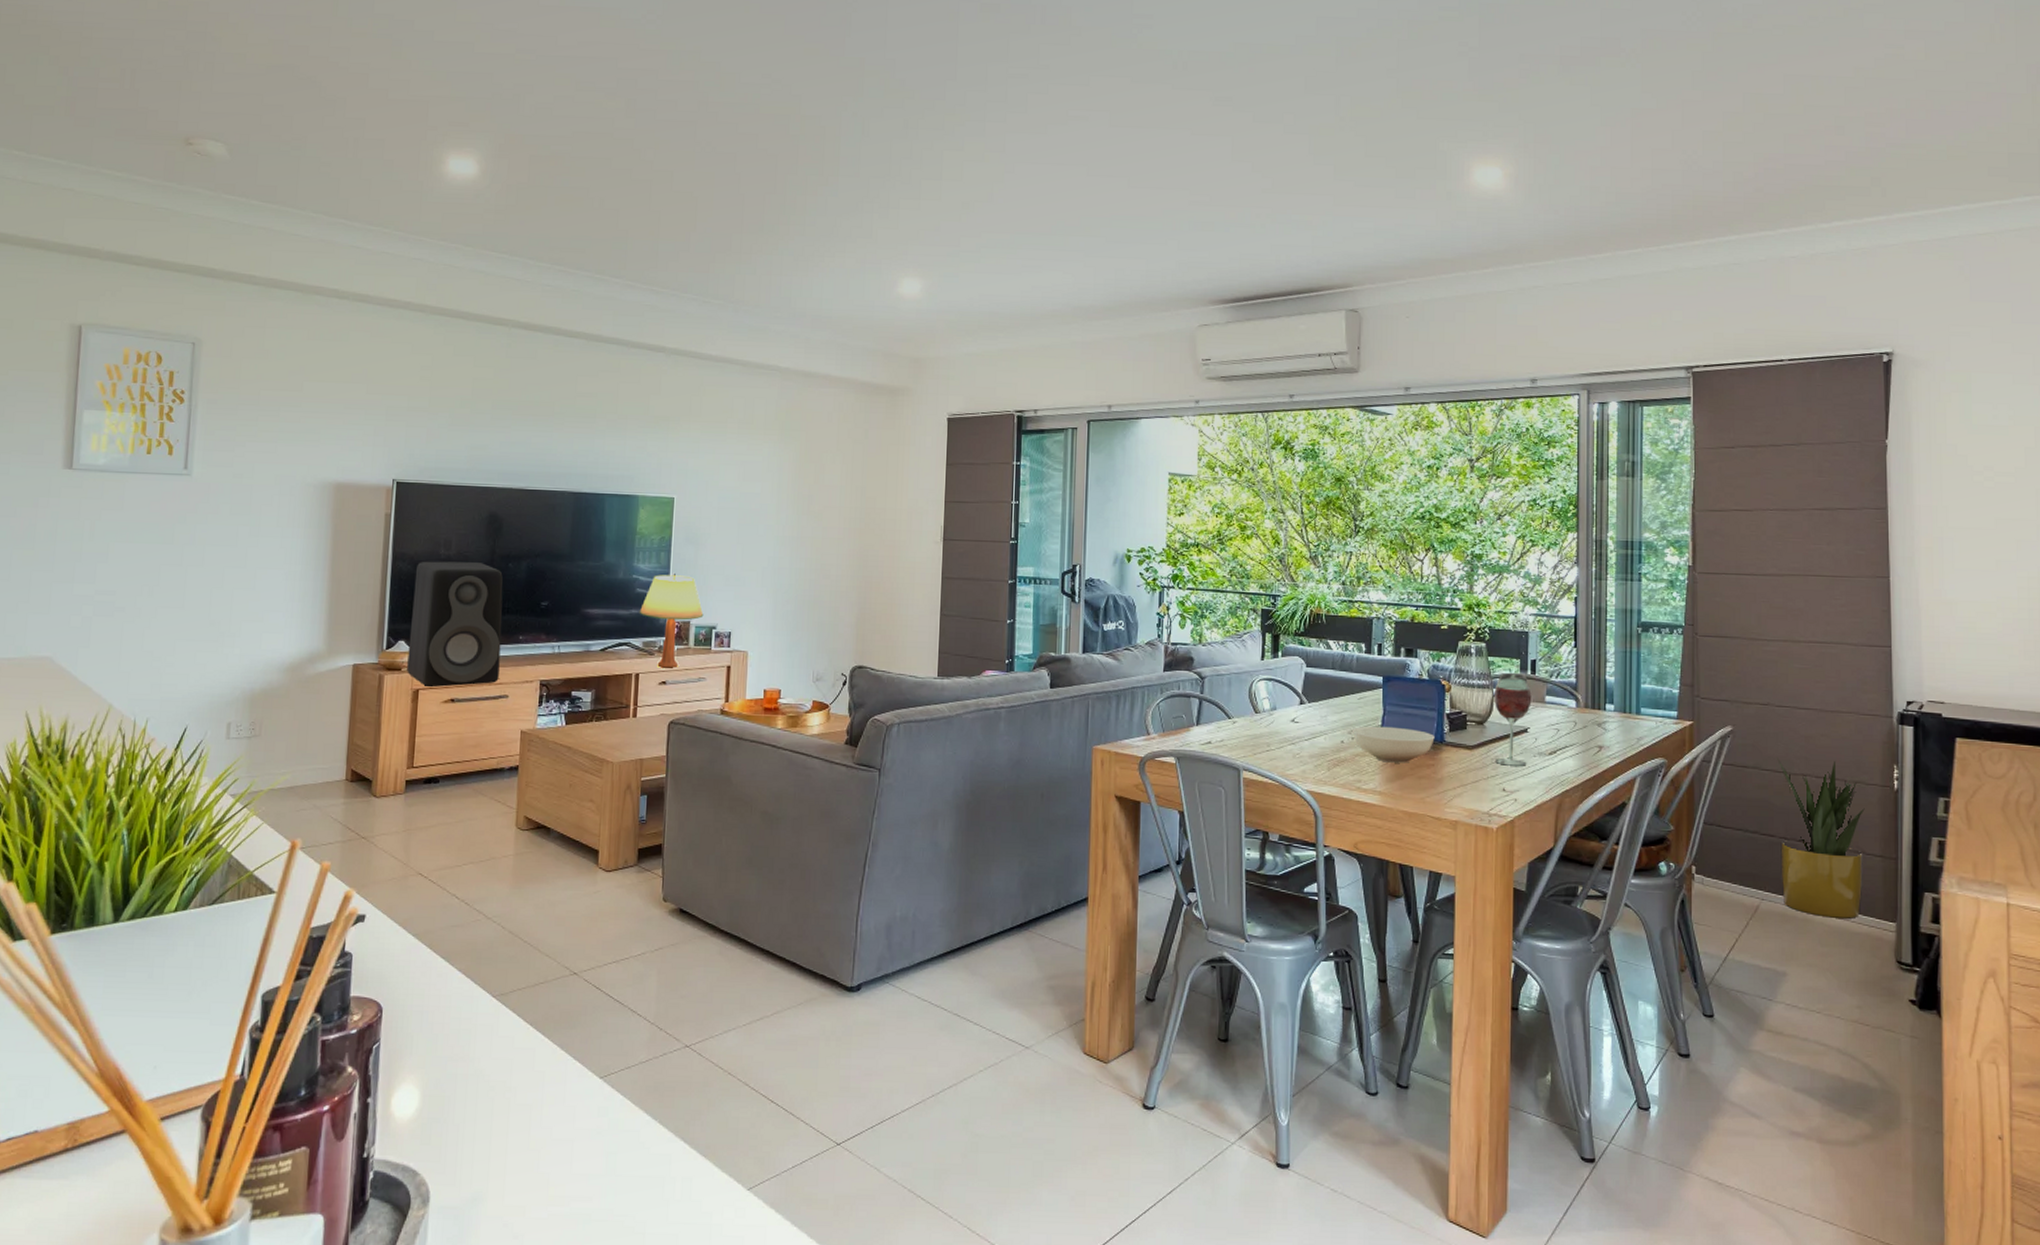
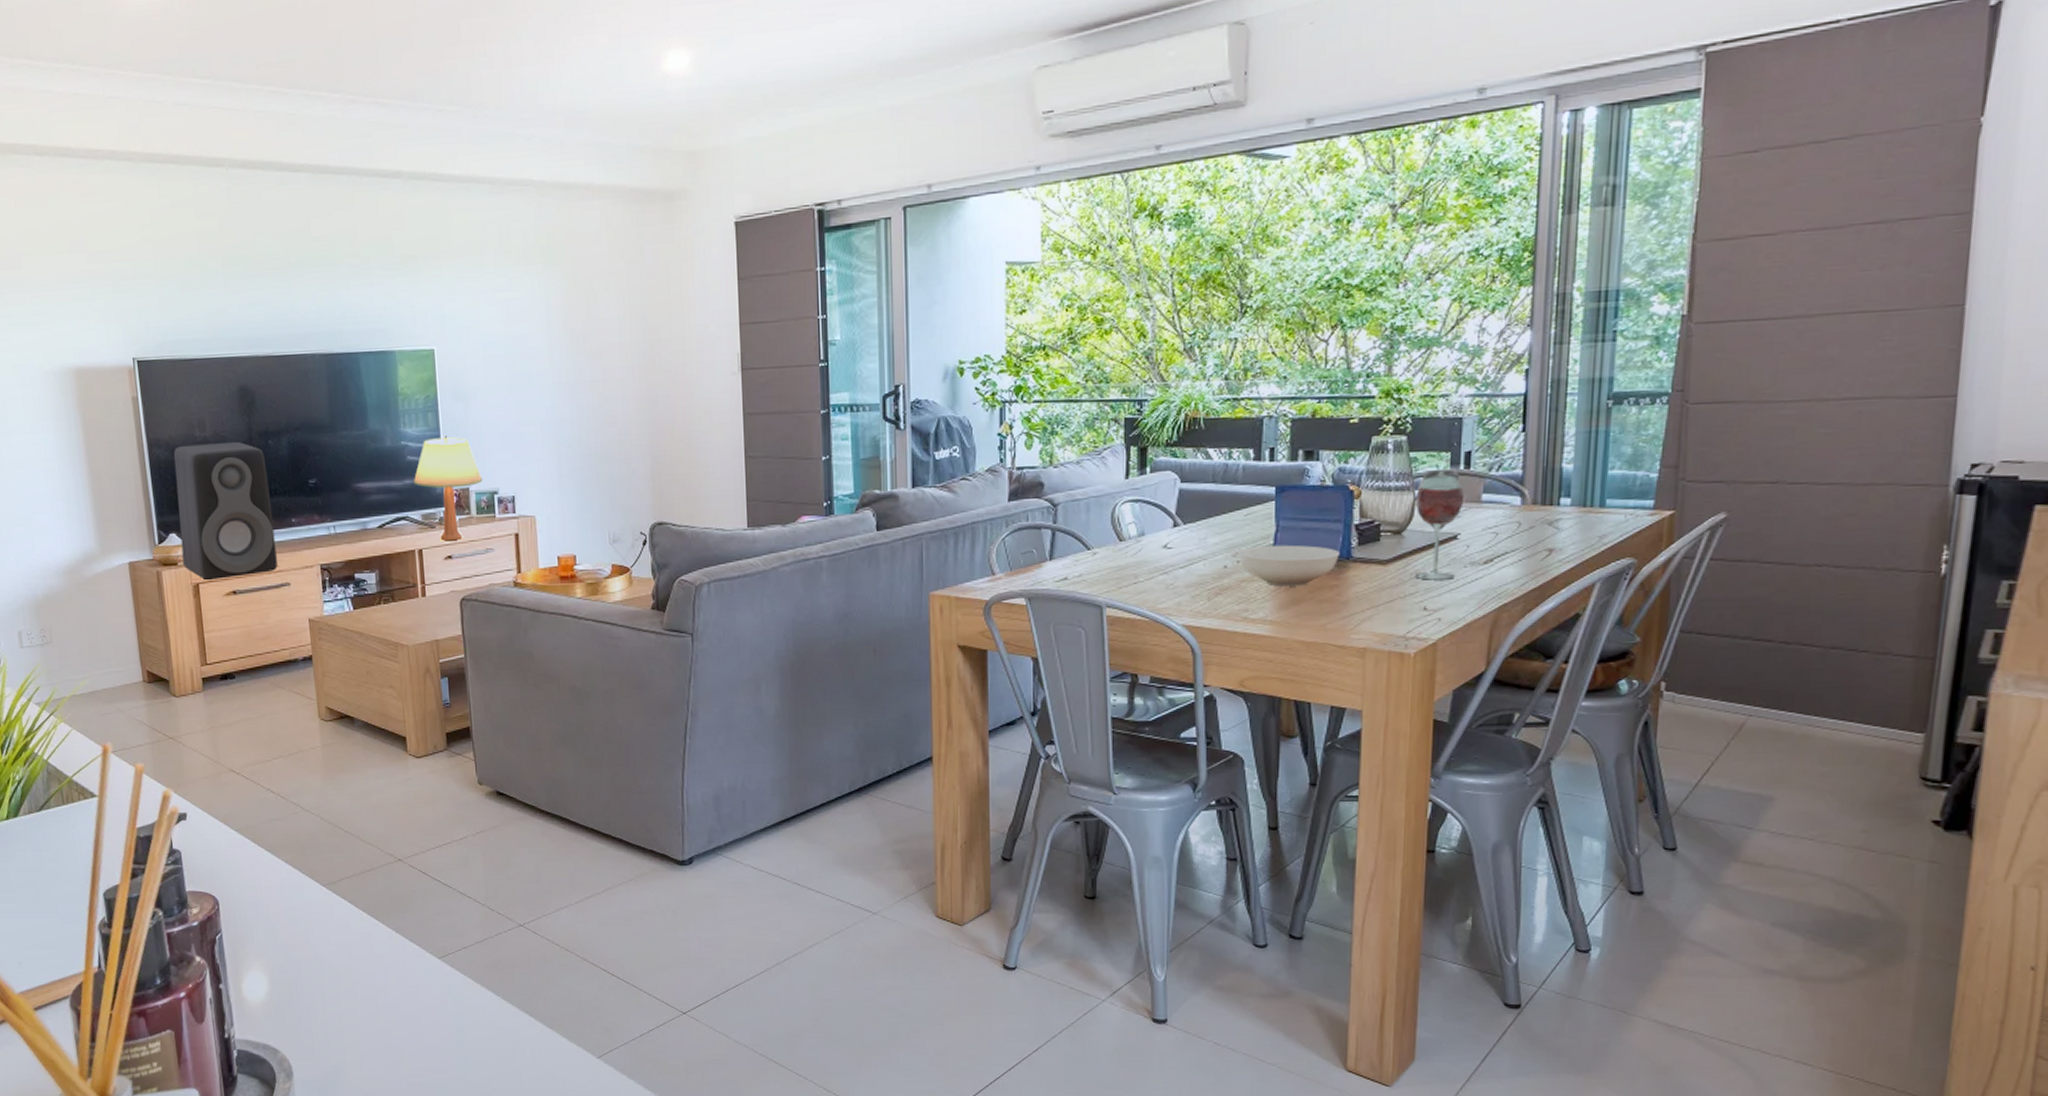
planter: present [1777,758,1865,919] -> none [1777,546,1898,732]

